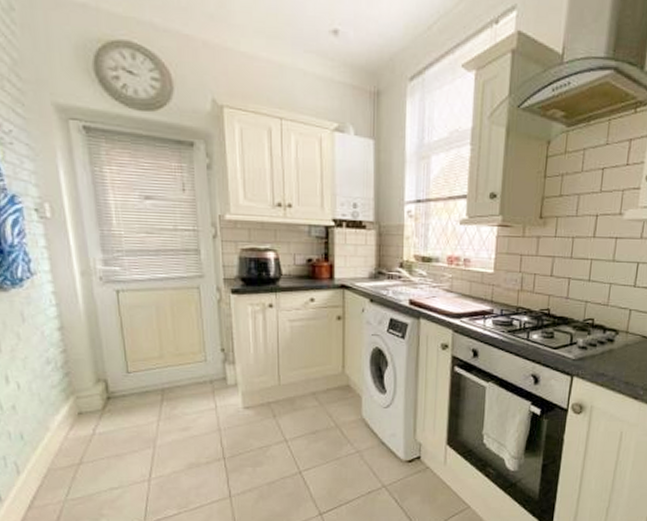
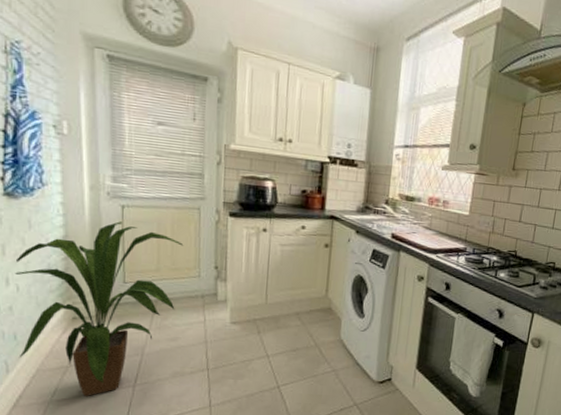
house plant: none [14,308,186,494] -> present [15,221,184,397]

